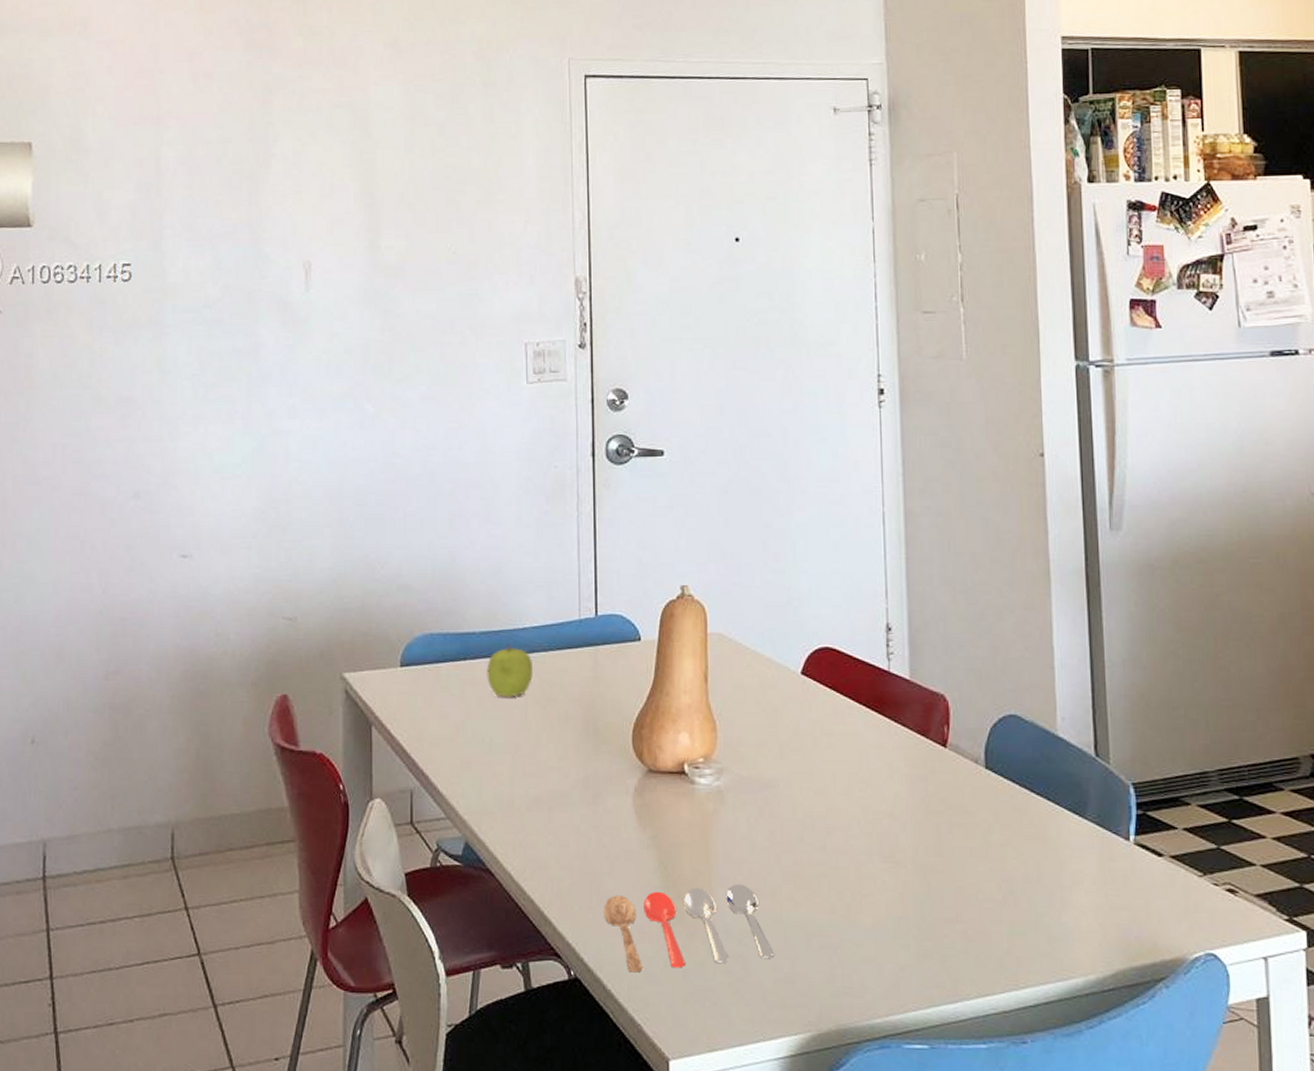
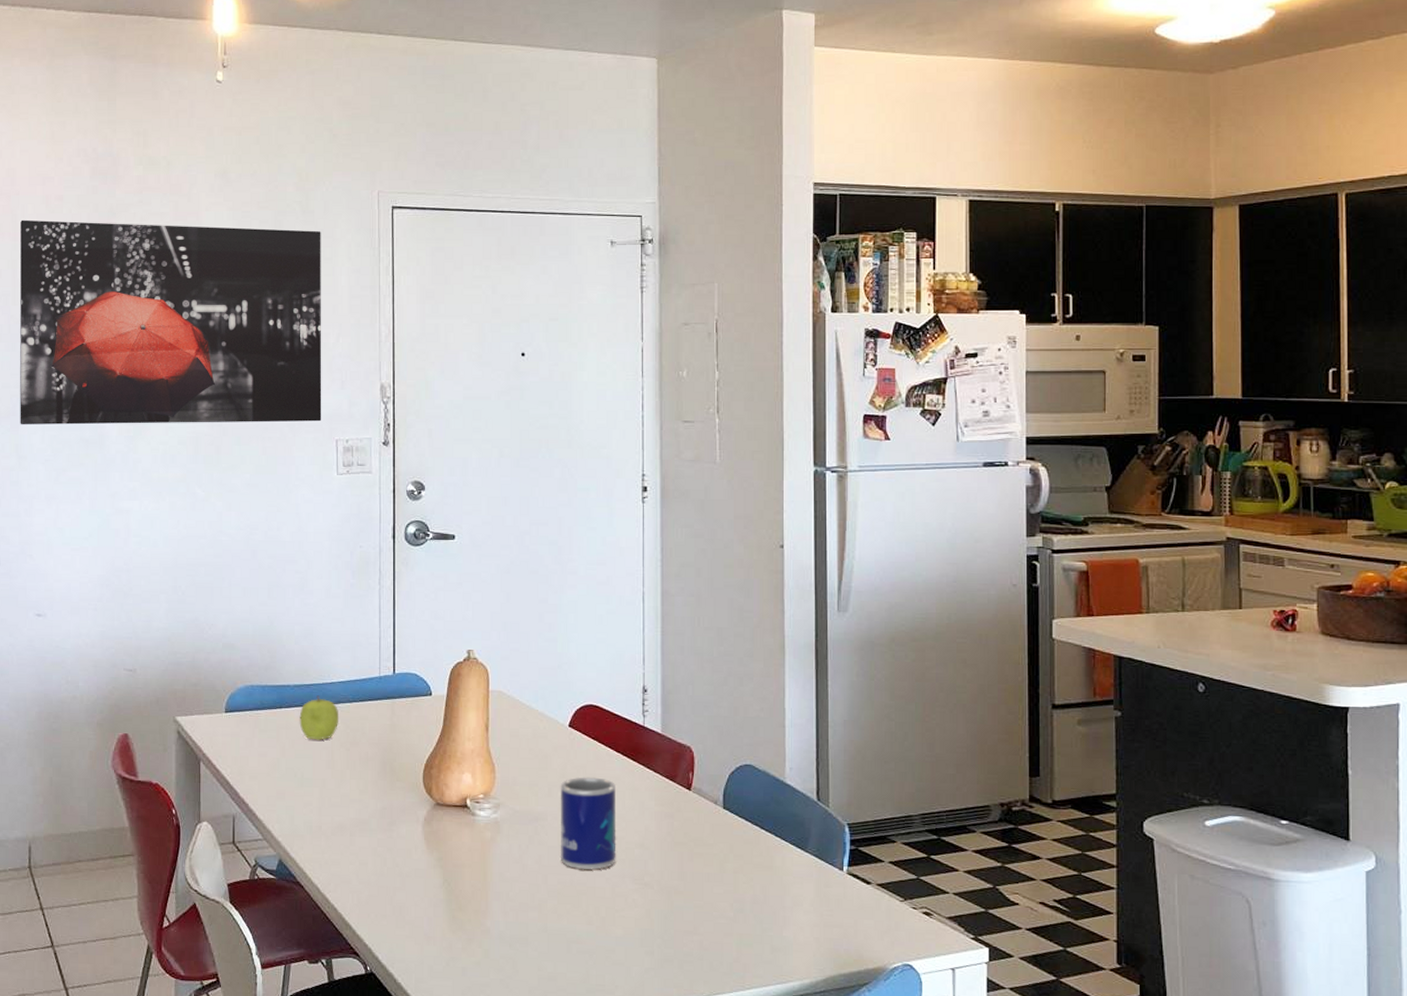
wall art: none [163,100,508,335] -> present [20,219,322,425]
cooking utensil: present [604,884,774,973] -> none [396,899,539,969]
mug: none [793,734,862,847] -> present [560,777,617,870]

